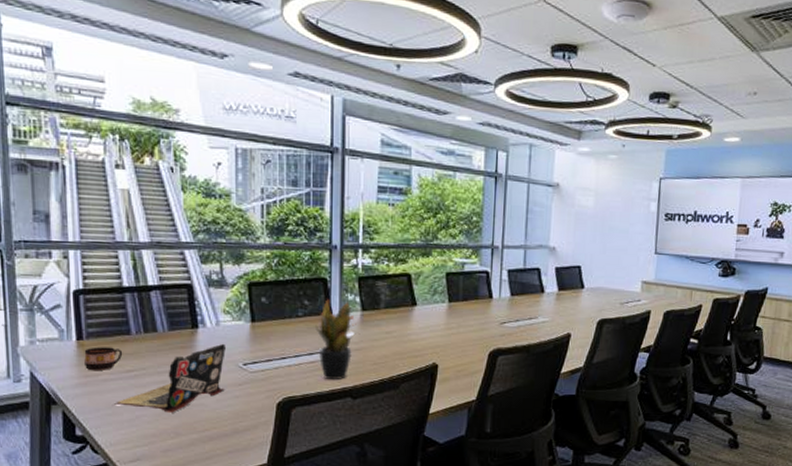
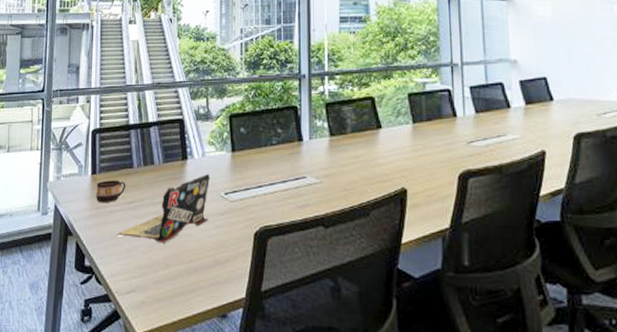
potted plant: present [315,298,360,379] -> none [288,125,330,207]

